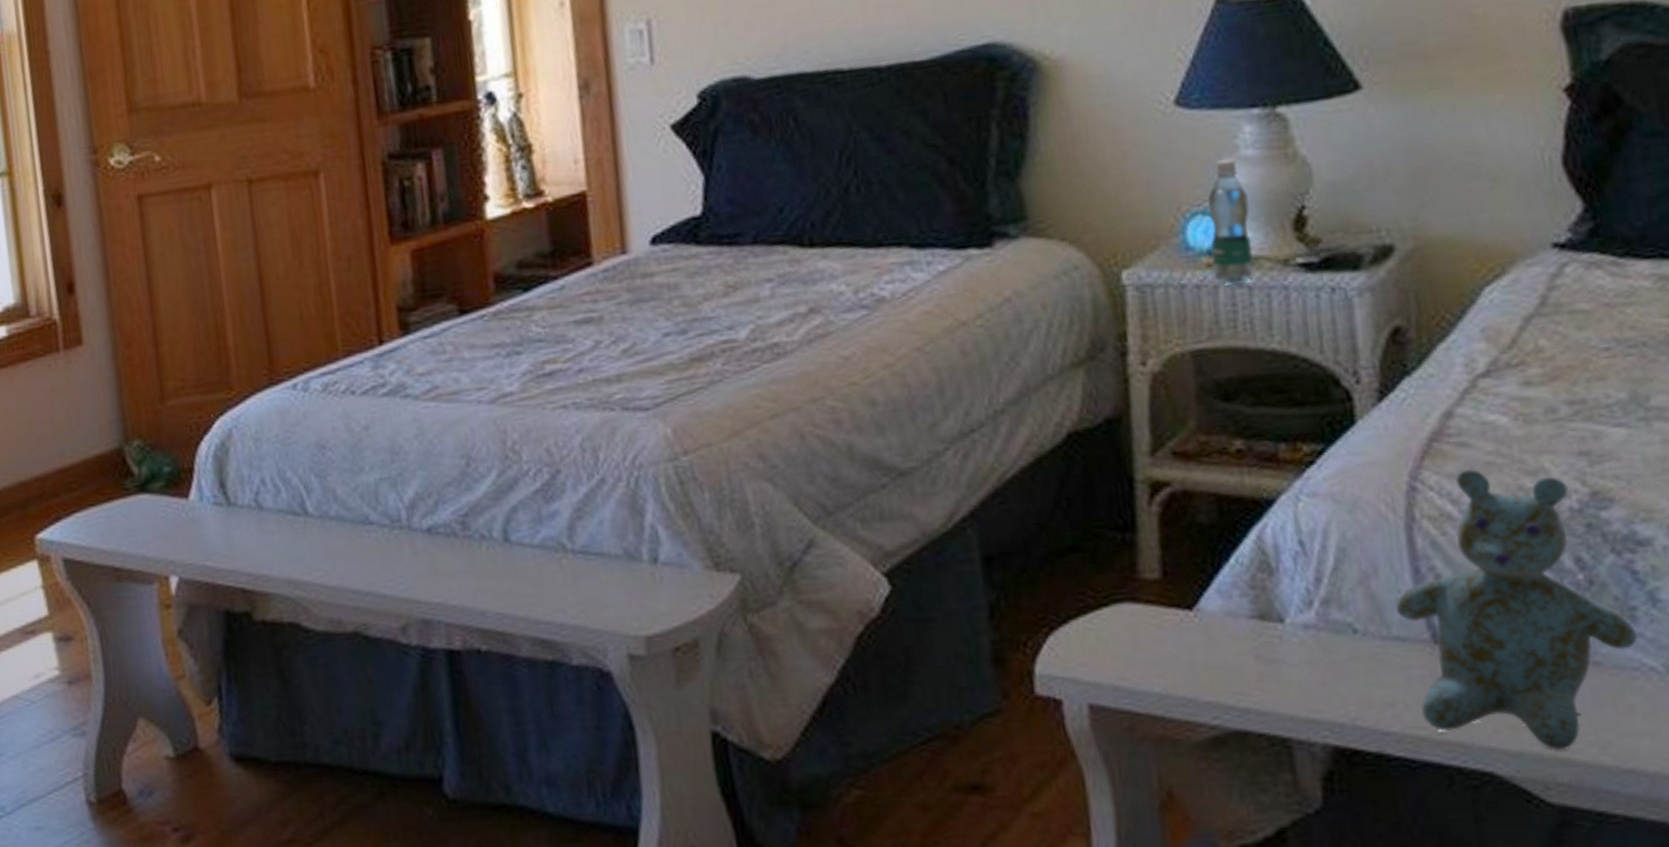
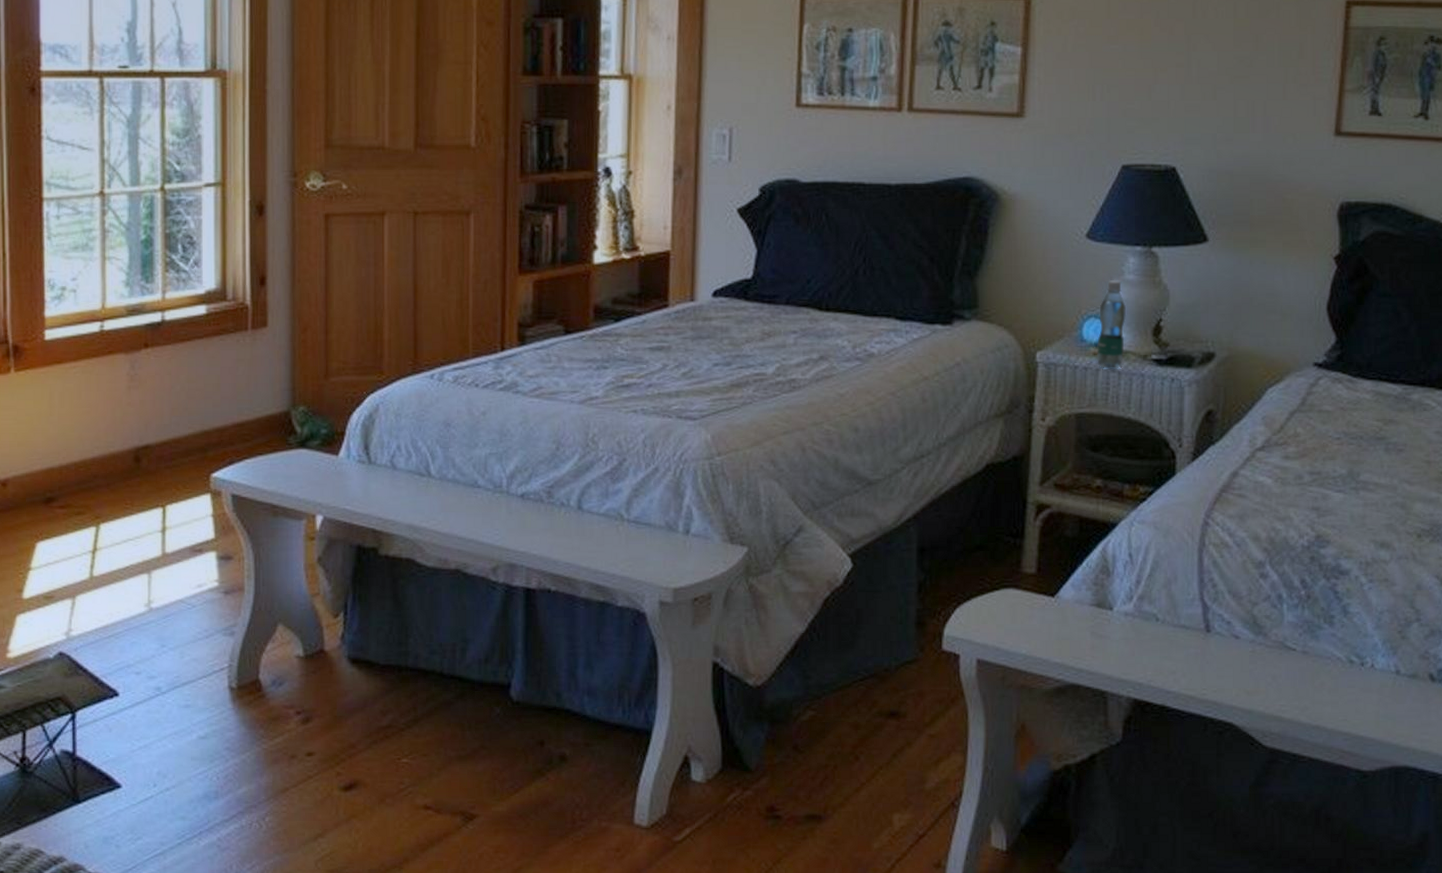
stuffed bear: present [1395,469,1637,750] -> none [1185,513,1332,711]

